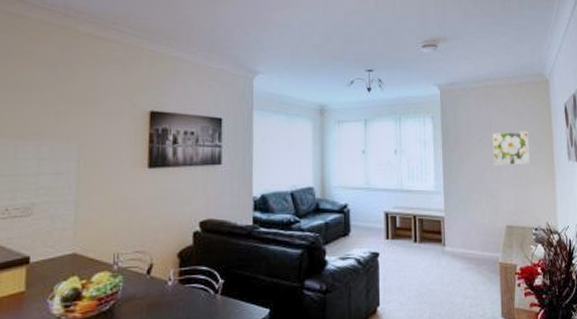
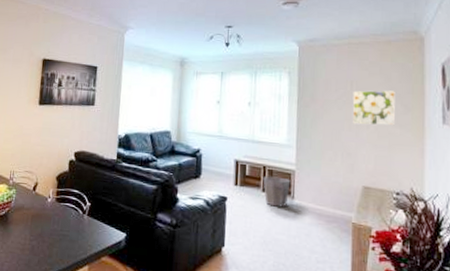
waste bin: none [414,225,441,256] -> present [263,176,291,208]

